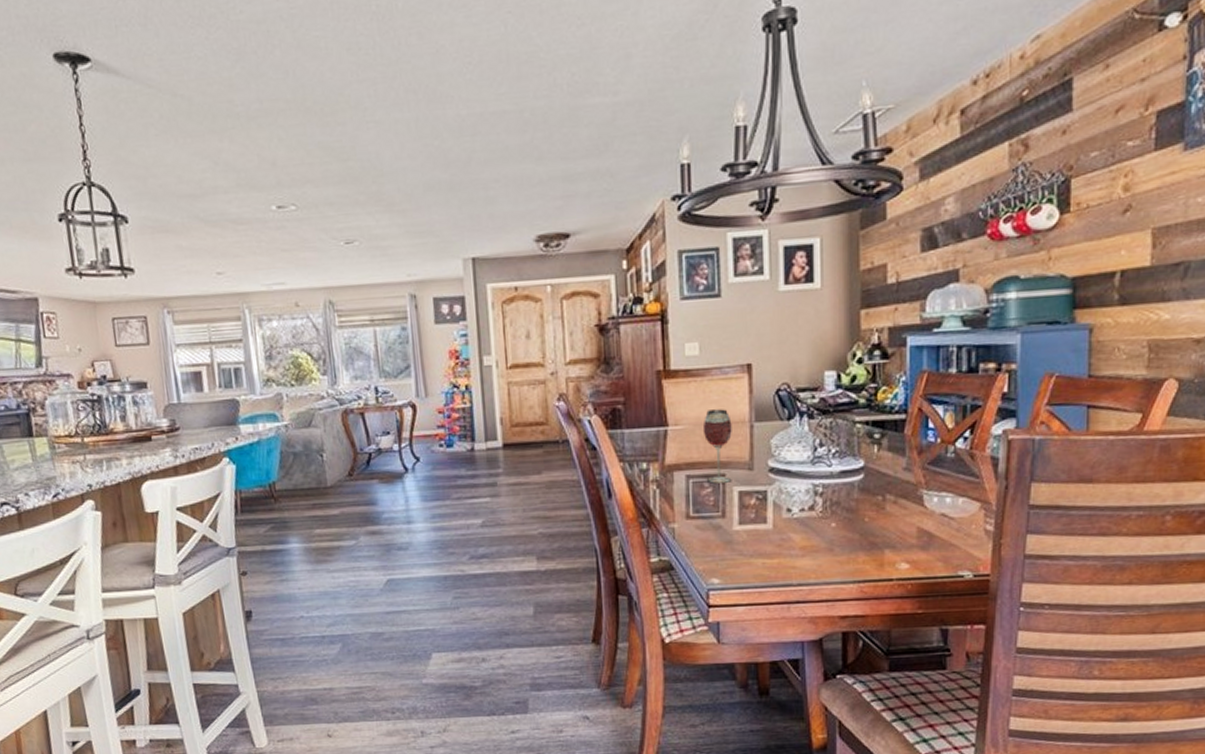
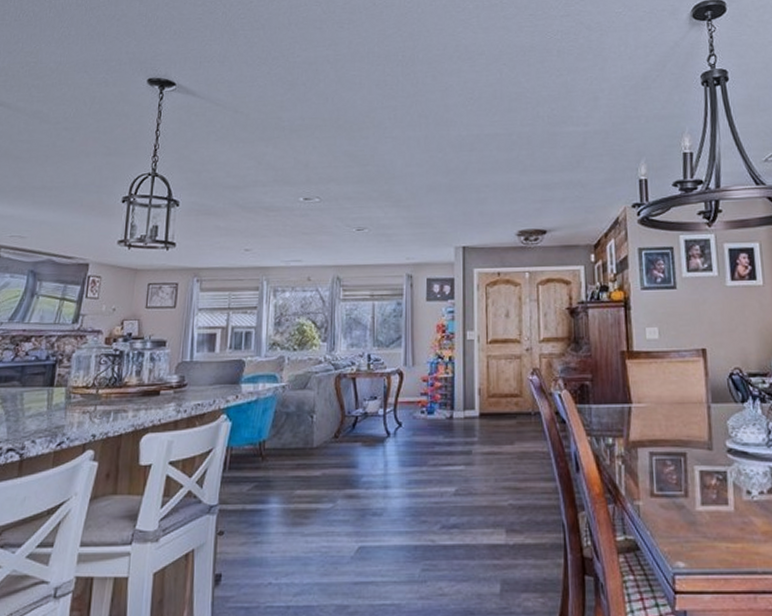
wineglass: present [702,409,732,484] -> none [663,389,693,462]

